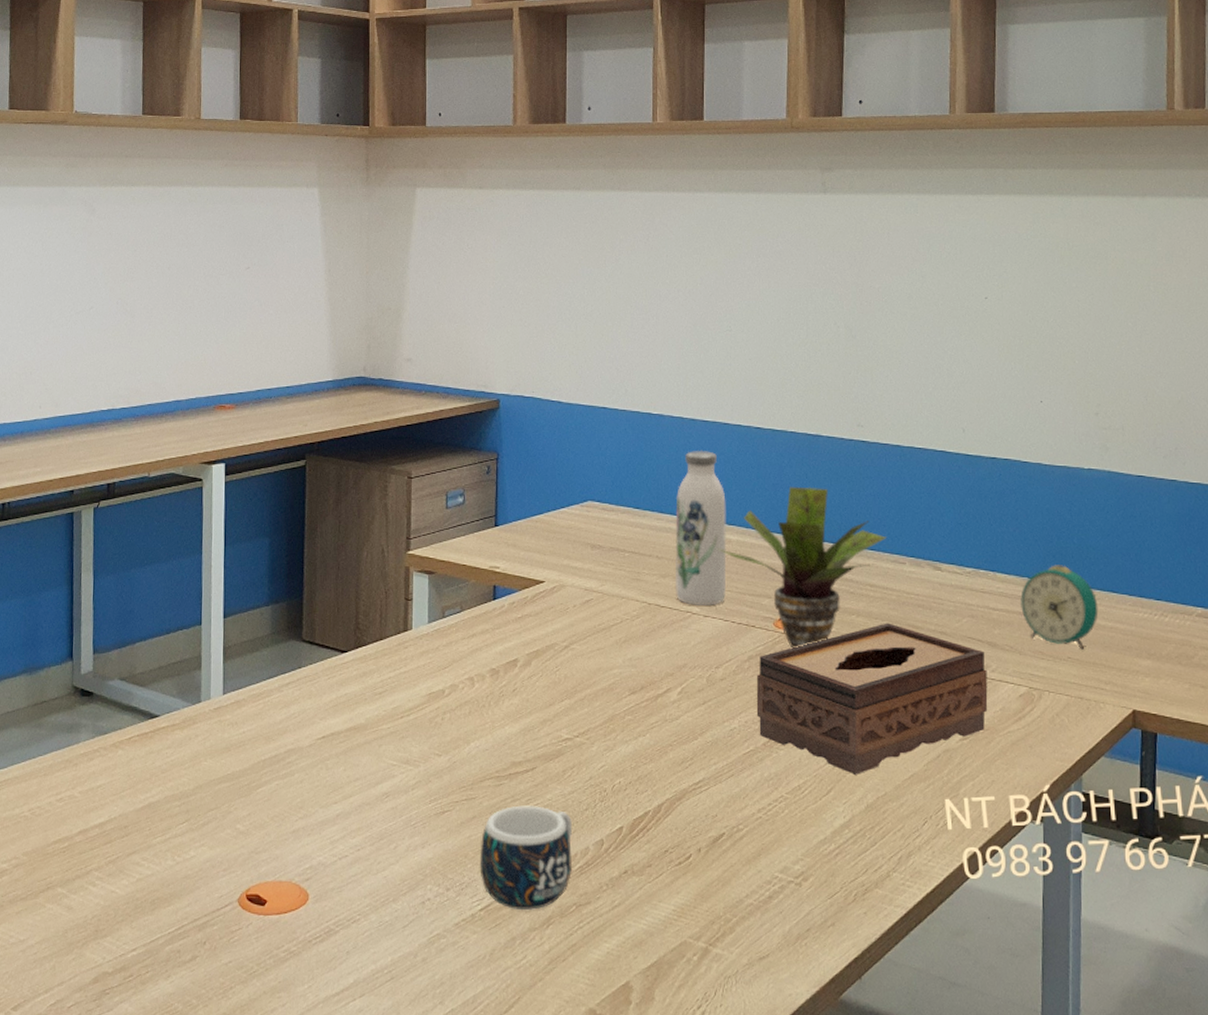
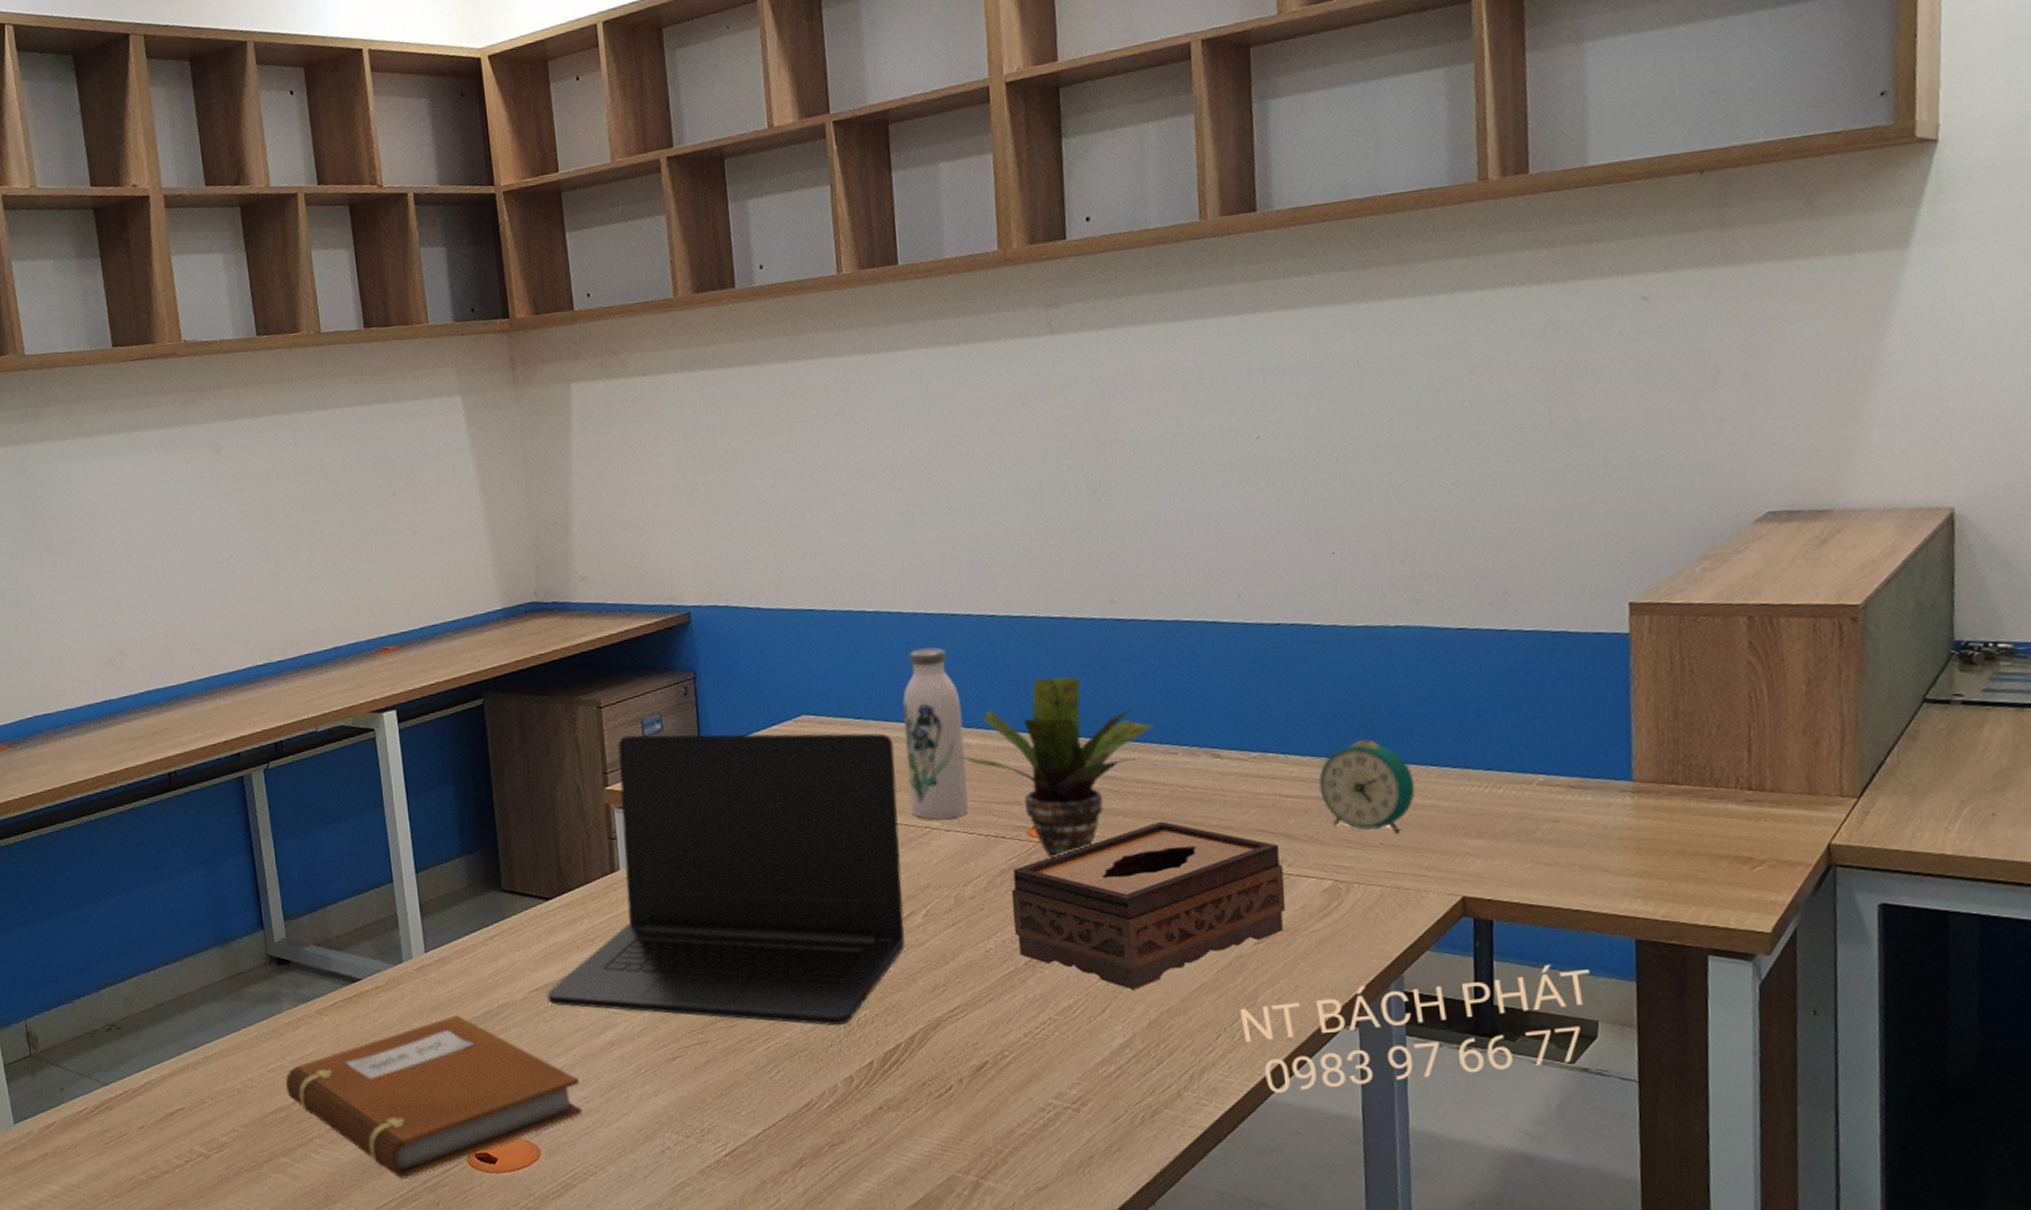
notebook: none [72,757,352,916] -> present [285,1015,582,1178]
laptop: none [332,505,666,790] -> present [547,733,905,1025]
mug: present [479,805,573,910] -> none [718,1045,822,1153]

